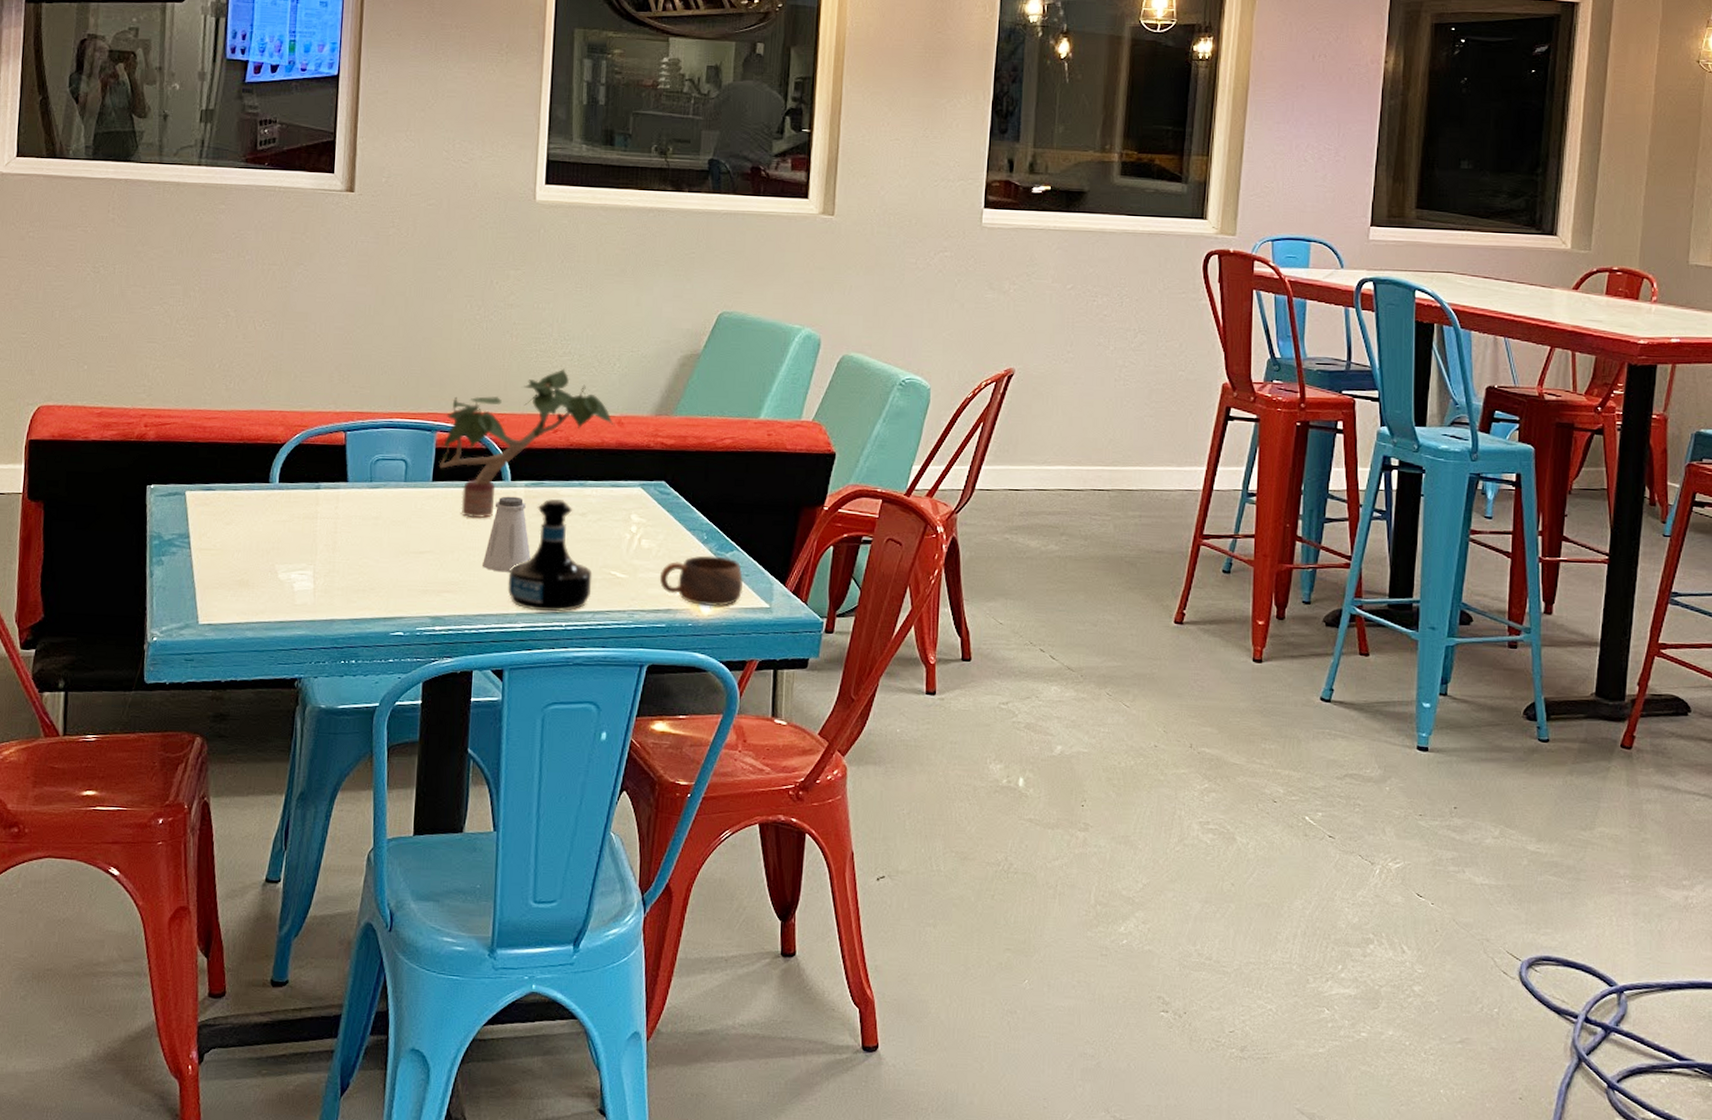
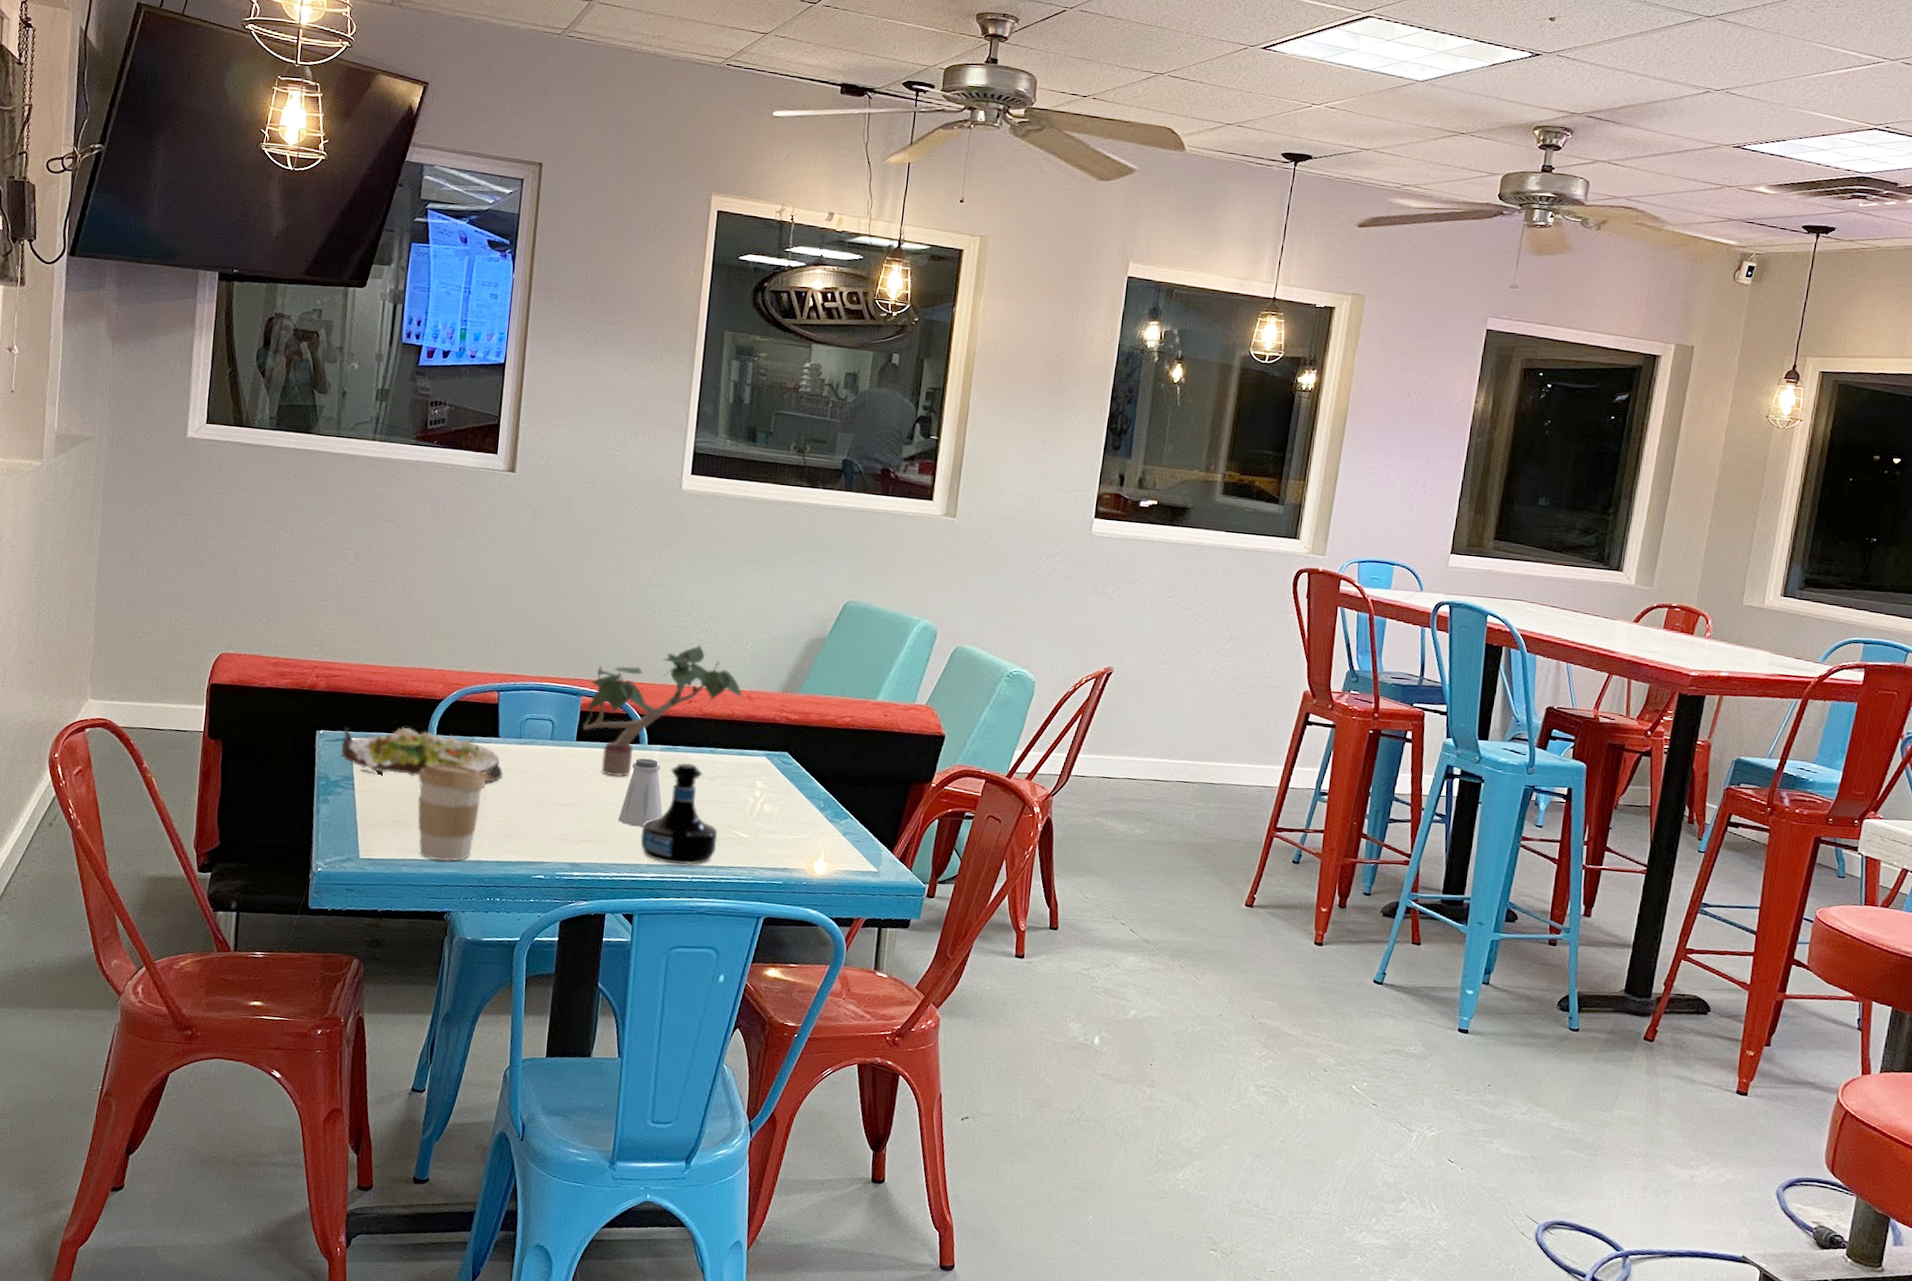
salad plate: none [175,476,354,533] -> present [341,726,504,783]
coffee cup: none [259,514,335,623] -> present [417,763,486,862]
cup: present [659,555,744,607] -> none [778,821,855,868]

